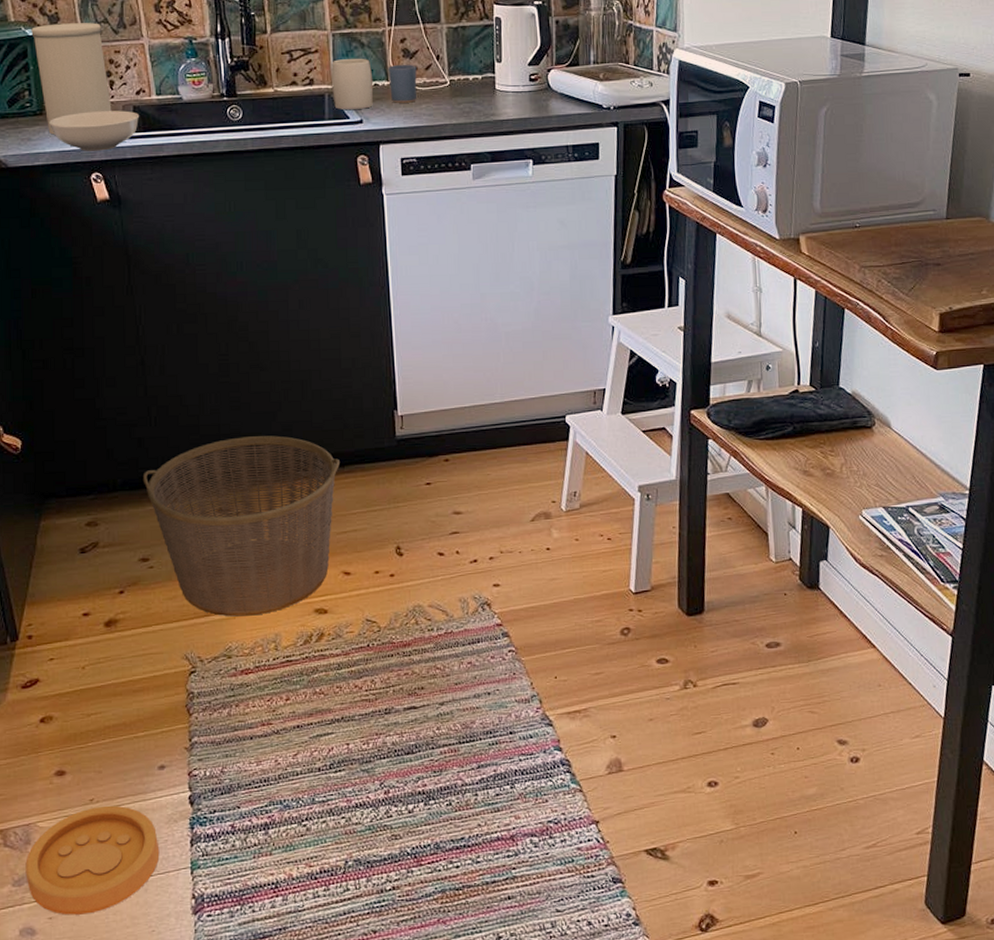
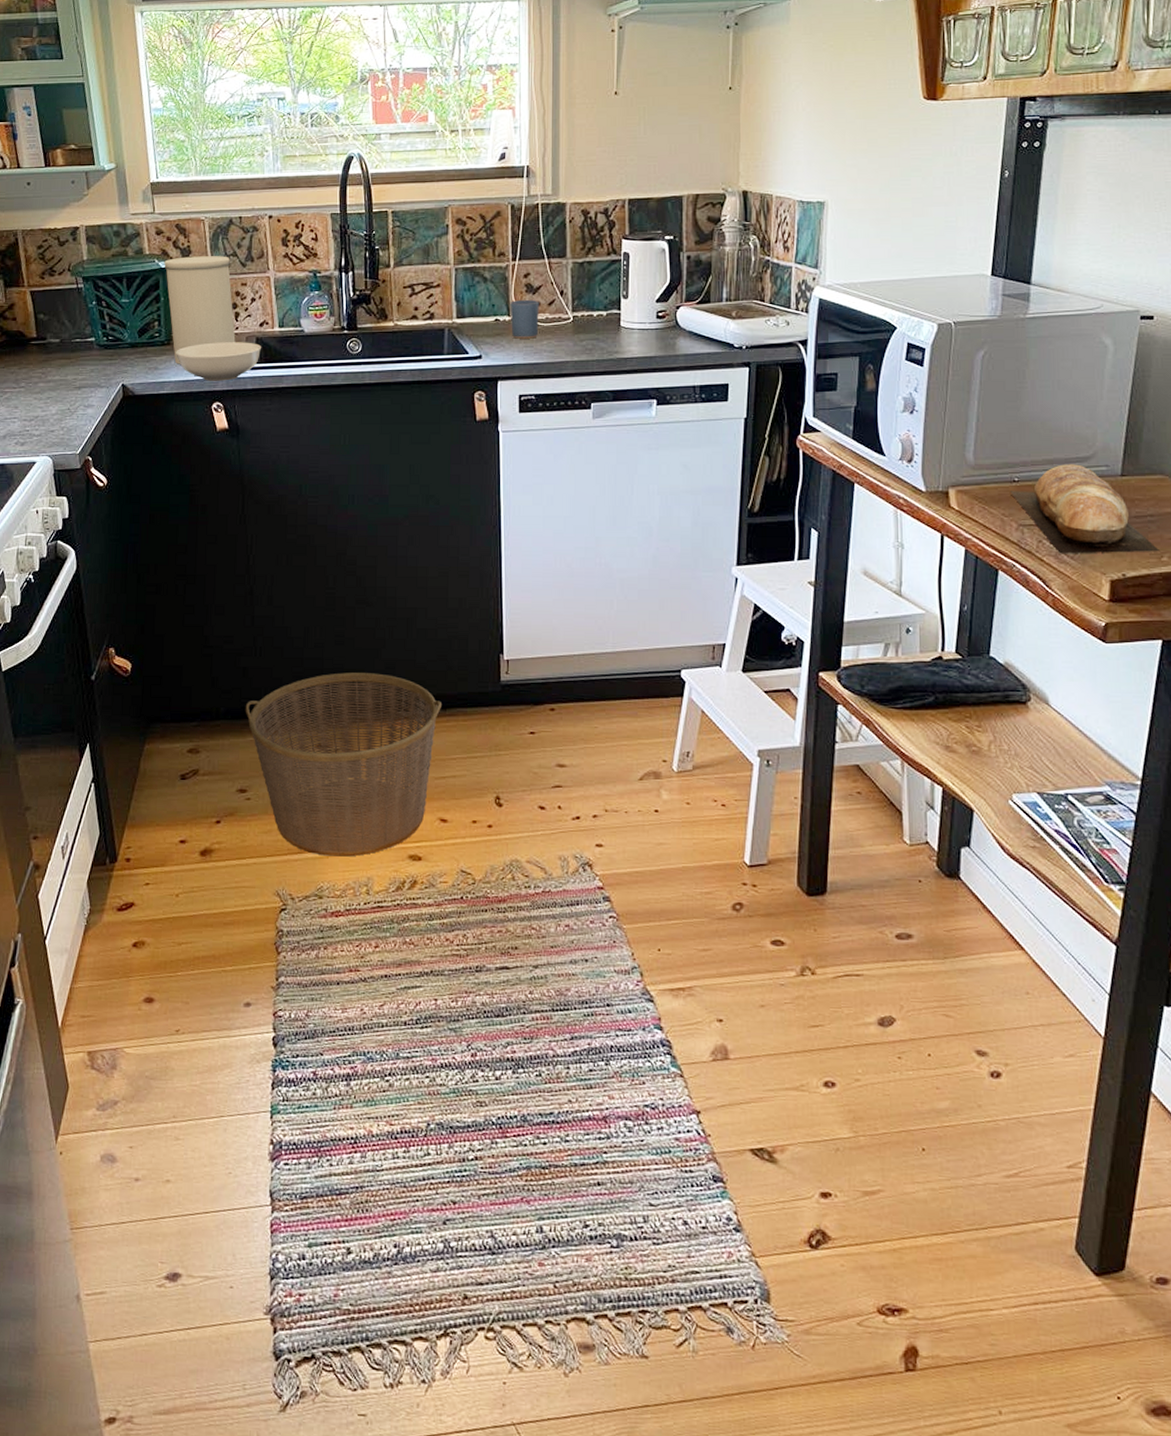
pet bowl: present [25,805,160,915] -> none [110,1038,241,1148]
mug: present [331,58,374,110] -> none [451,292,494,346]
bread loaf: none [852,209,981,292] -> present [1009,464,1161,554]

